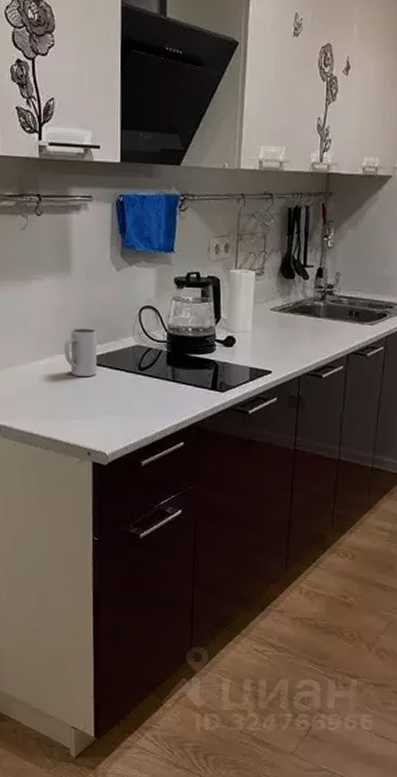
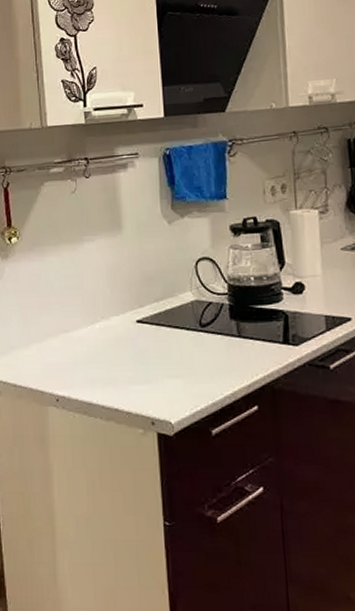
mug: present [64,328,98,377] -> none [119,286,156,339]

